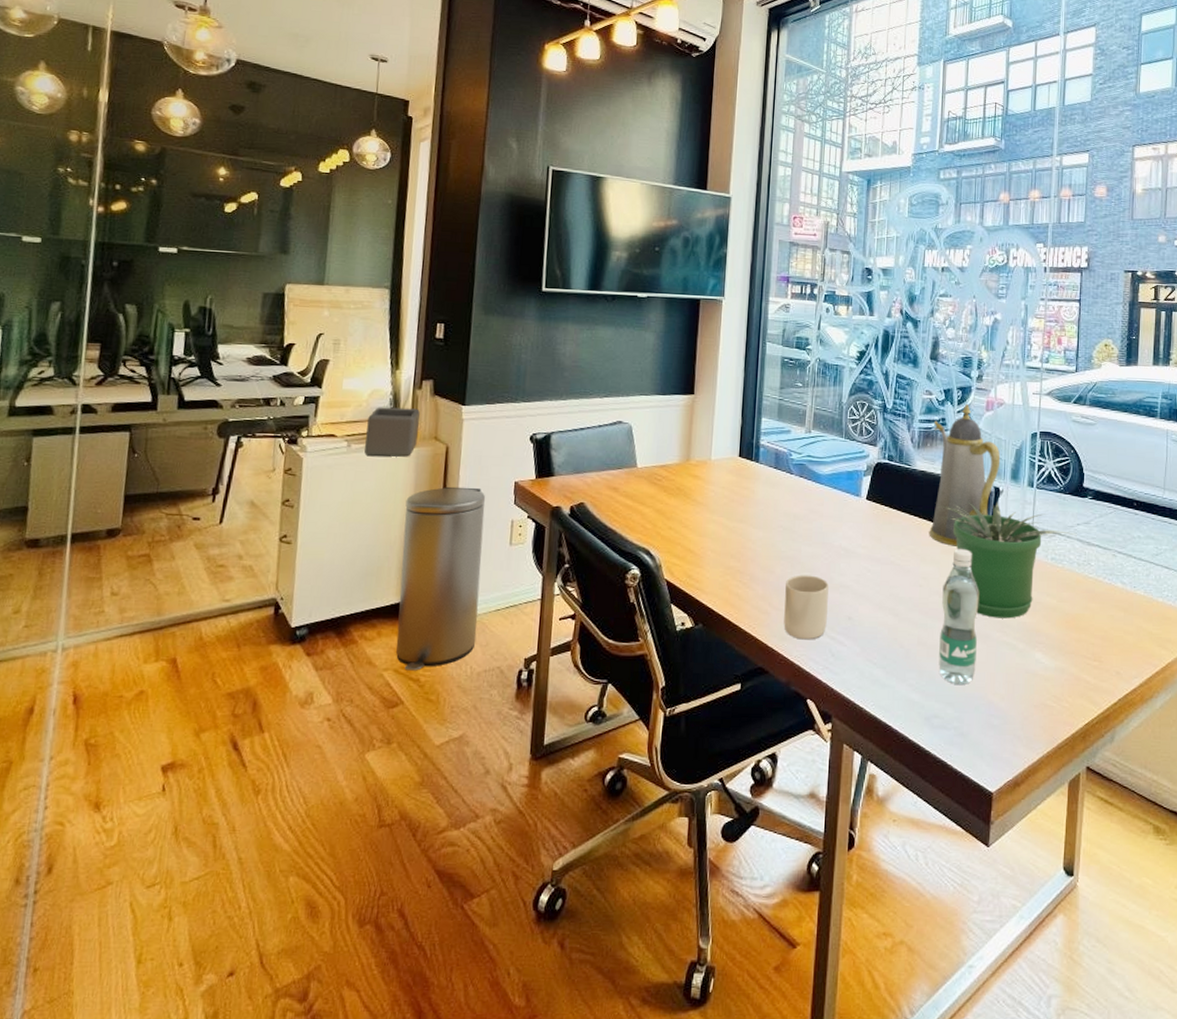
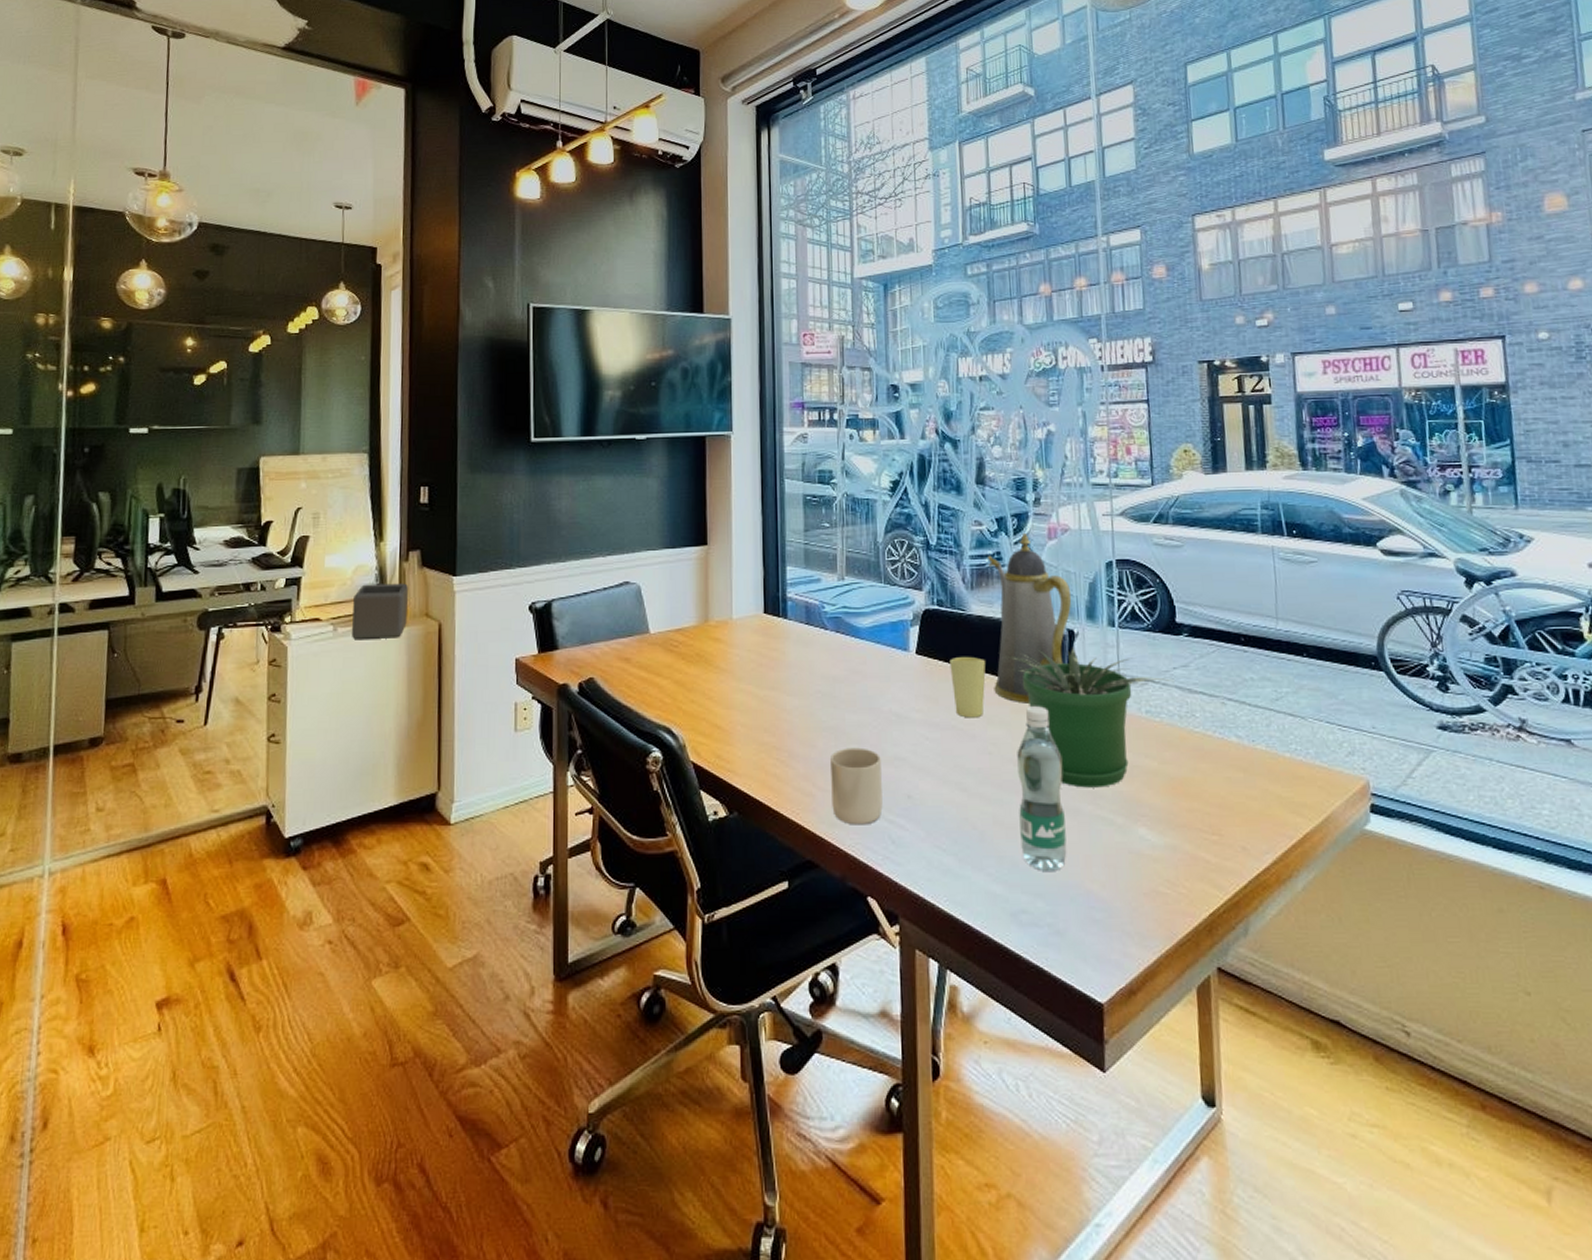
pedal bin: present [396,486,486,671] -> none [398,668,485,882]
cup: none [894,504,924,556] -> present [950,656,986,718]

